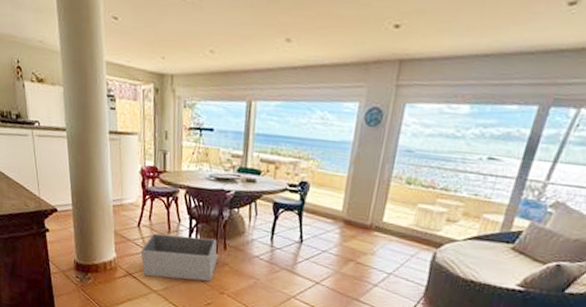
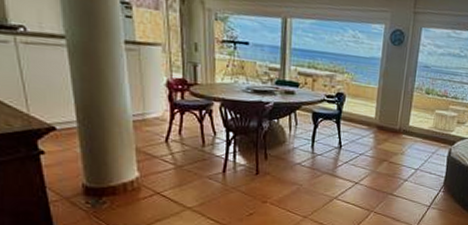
storage bin: present [140,233,219,282] -> none [170,148,260,194]

